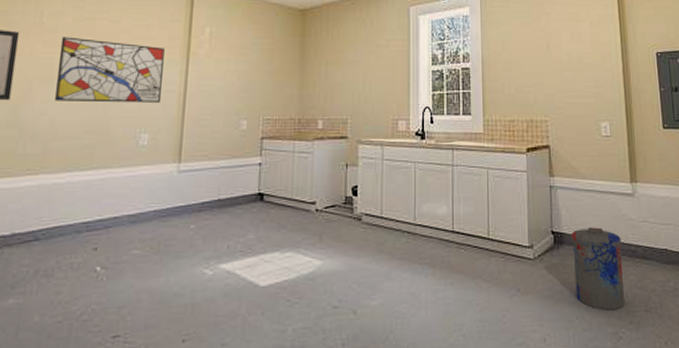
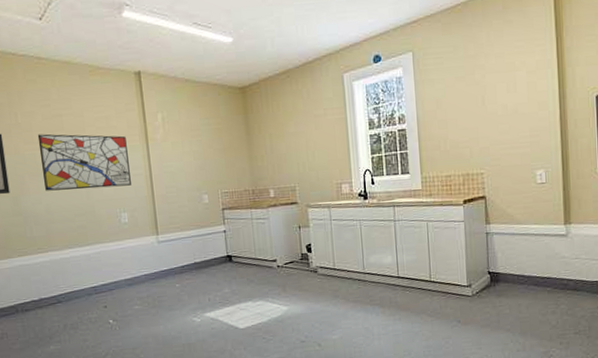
trash can: present [571,227,626,311] -> none [507,266,556,335]

